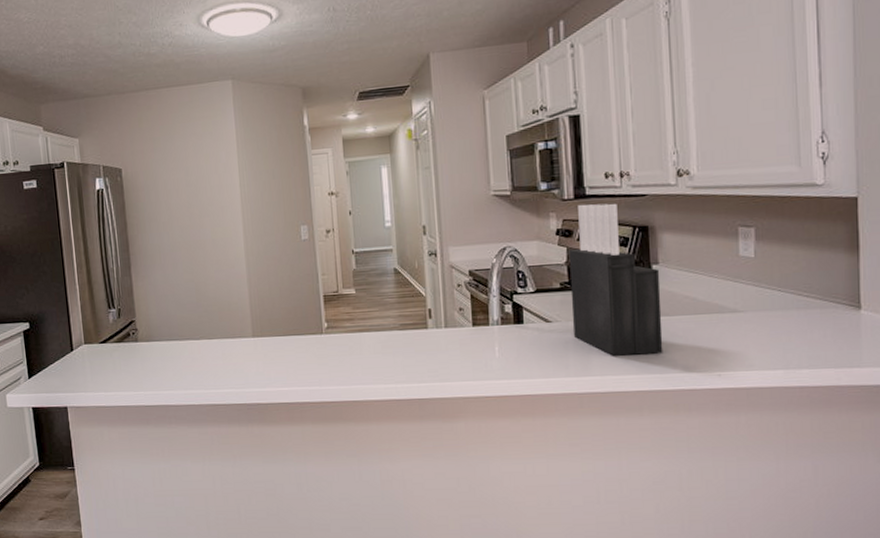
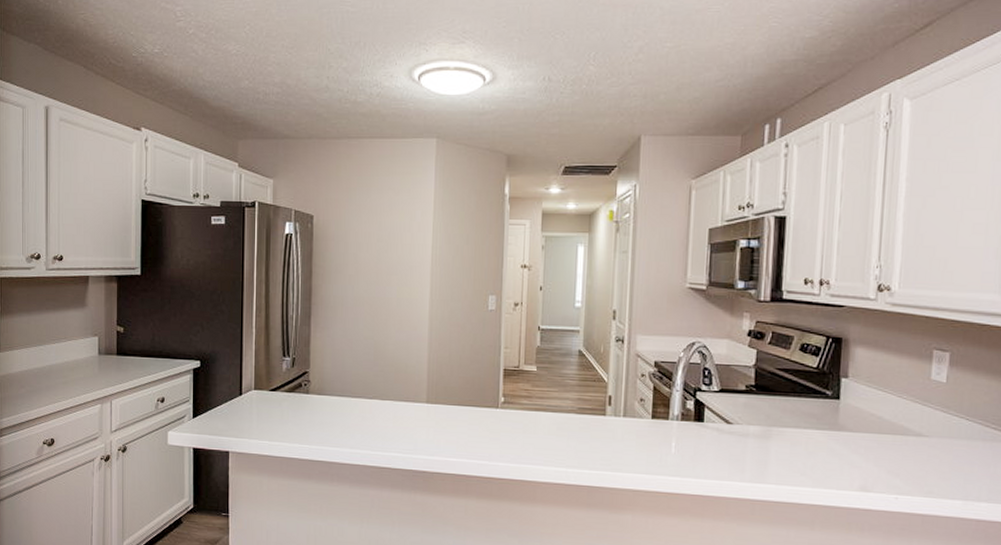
knife block: present [568,203,663,356] -> none [754,307,849,469]

